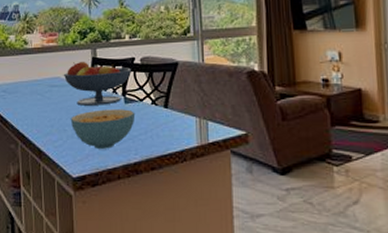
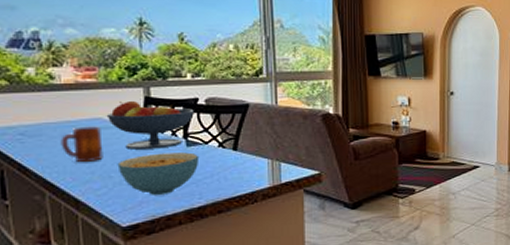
mug: none [30,84,60,116] -> present [61,126,103,162]

